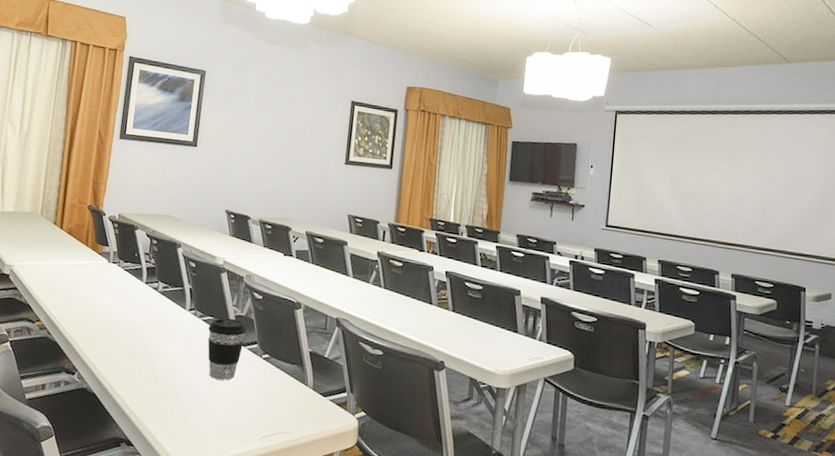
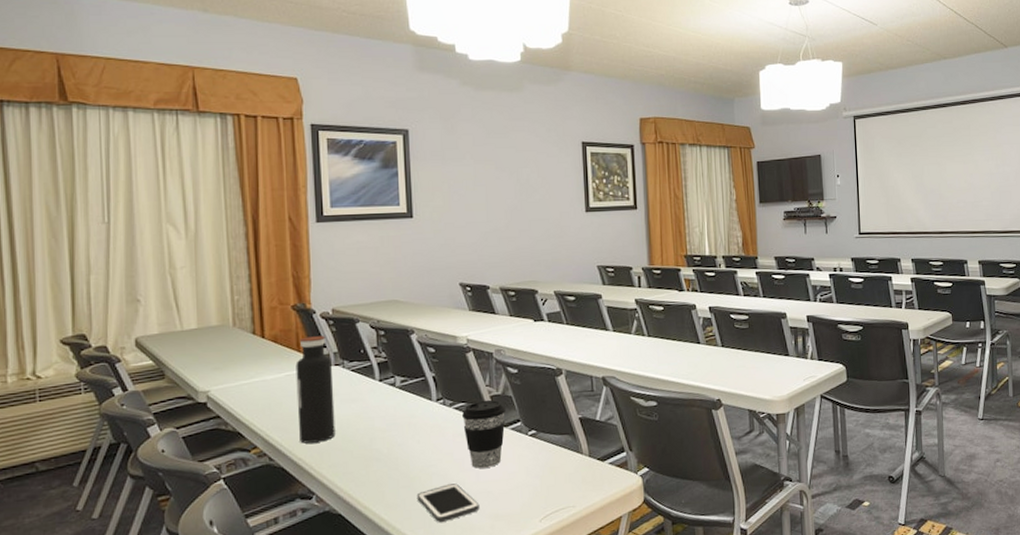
water bottle: none [74,234,111,327] -> present [296,336,336,444]
cell phone: none [158,387,210,421] -> present [416,483,480,522]

